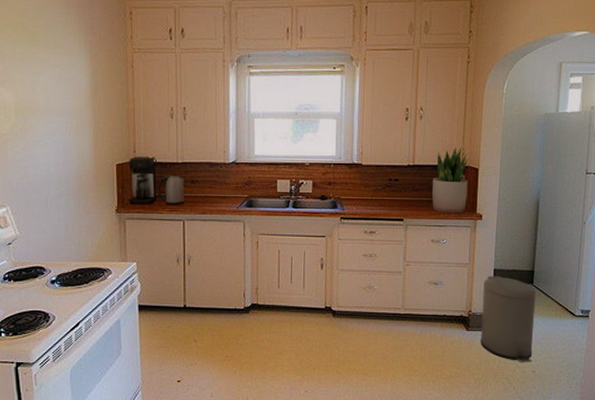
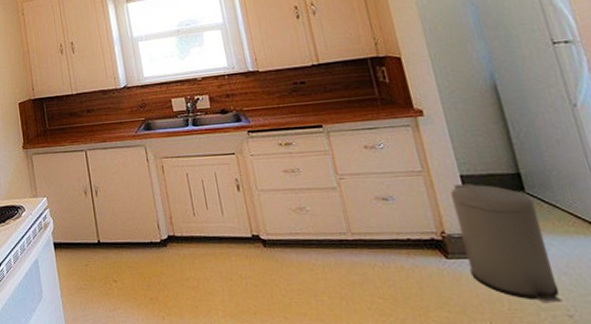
coffee maker: present [129,156,158,205] -> none [29,92,59,140]
kettle: present [158,175,185,205] -> none [57,106,84,137]
planter: present [432,147,468,213] -> none [344,37,398,113]

